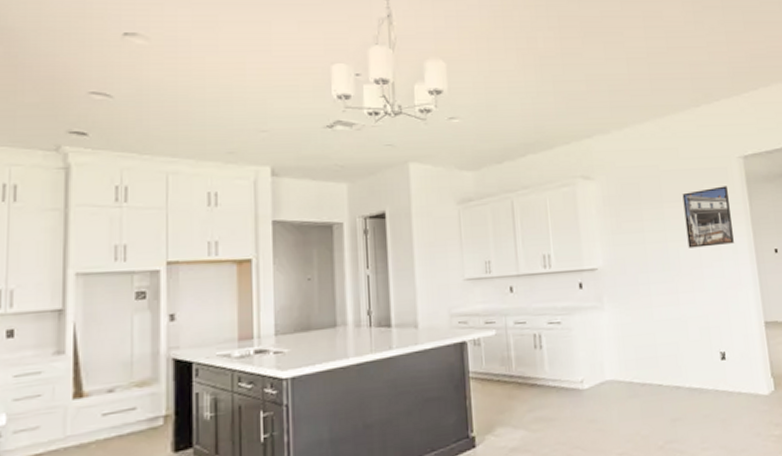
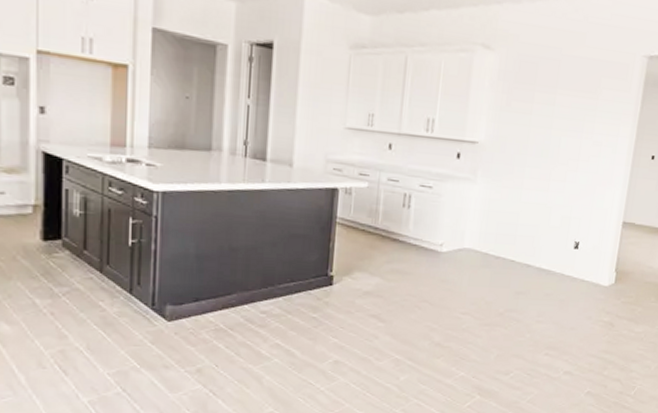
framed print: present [682,186,734,248] -> none [571,82,624,143]

